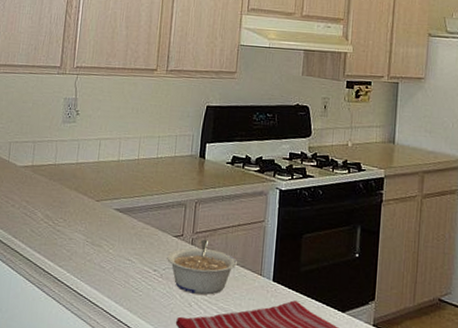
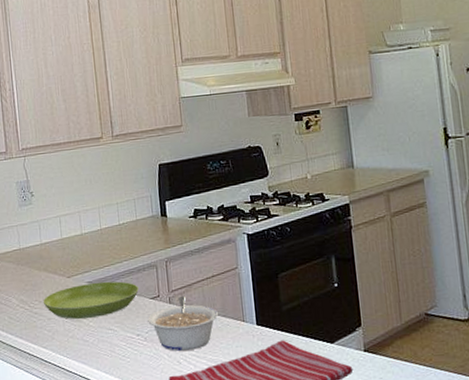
saucer: none [67,210,164,246] -> present [43,281,139,319]

